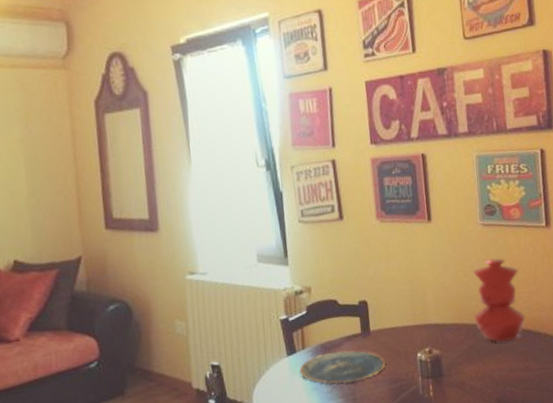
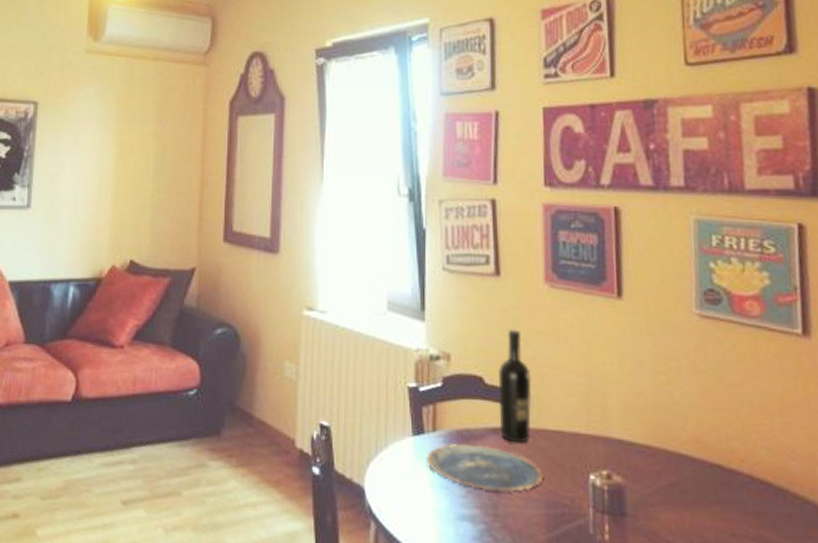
wine bottle: none [347,258,375,344] -> present [497,329,532,444]
vase: present [473,257,525,343] -> none [678,364,762,491]

